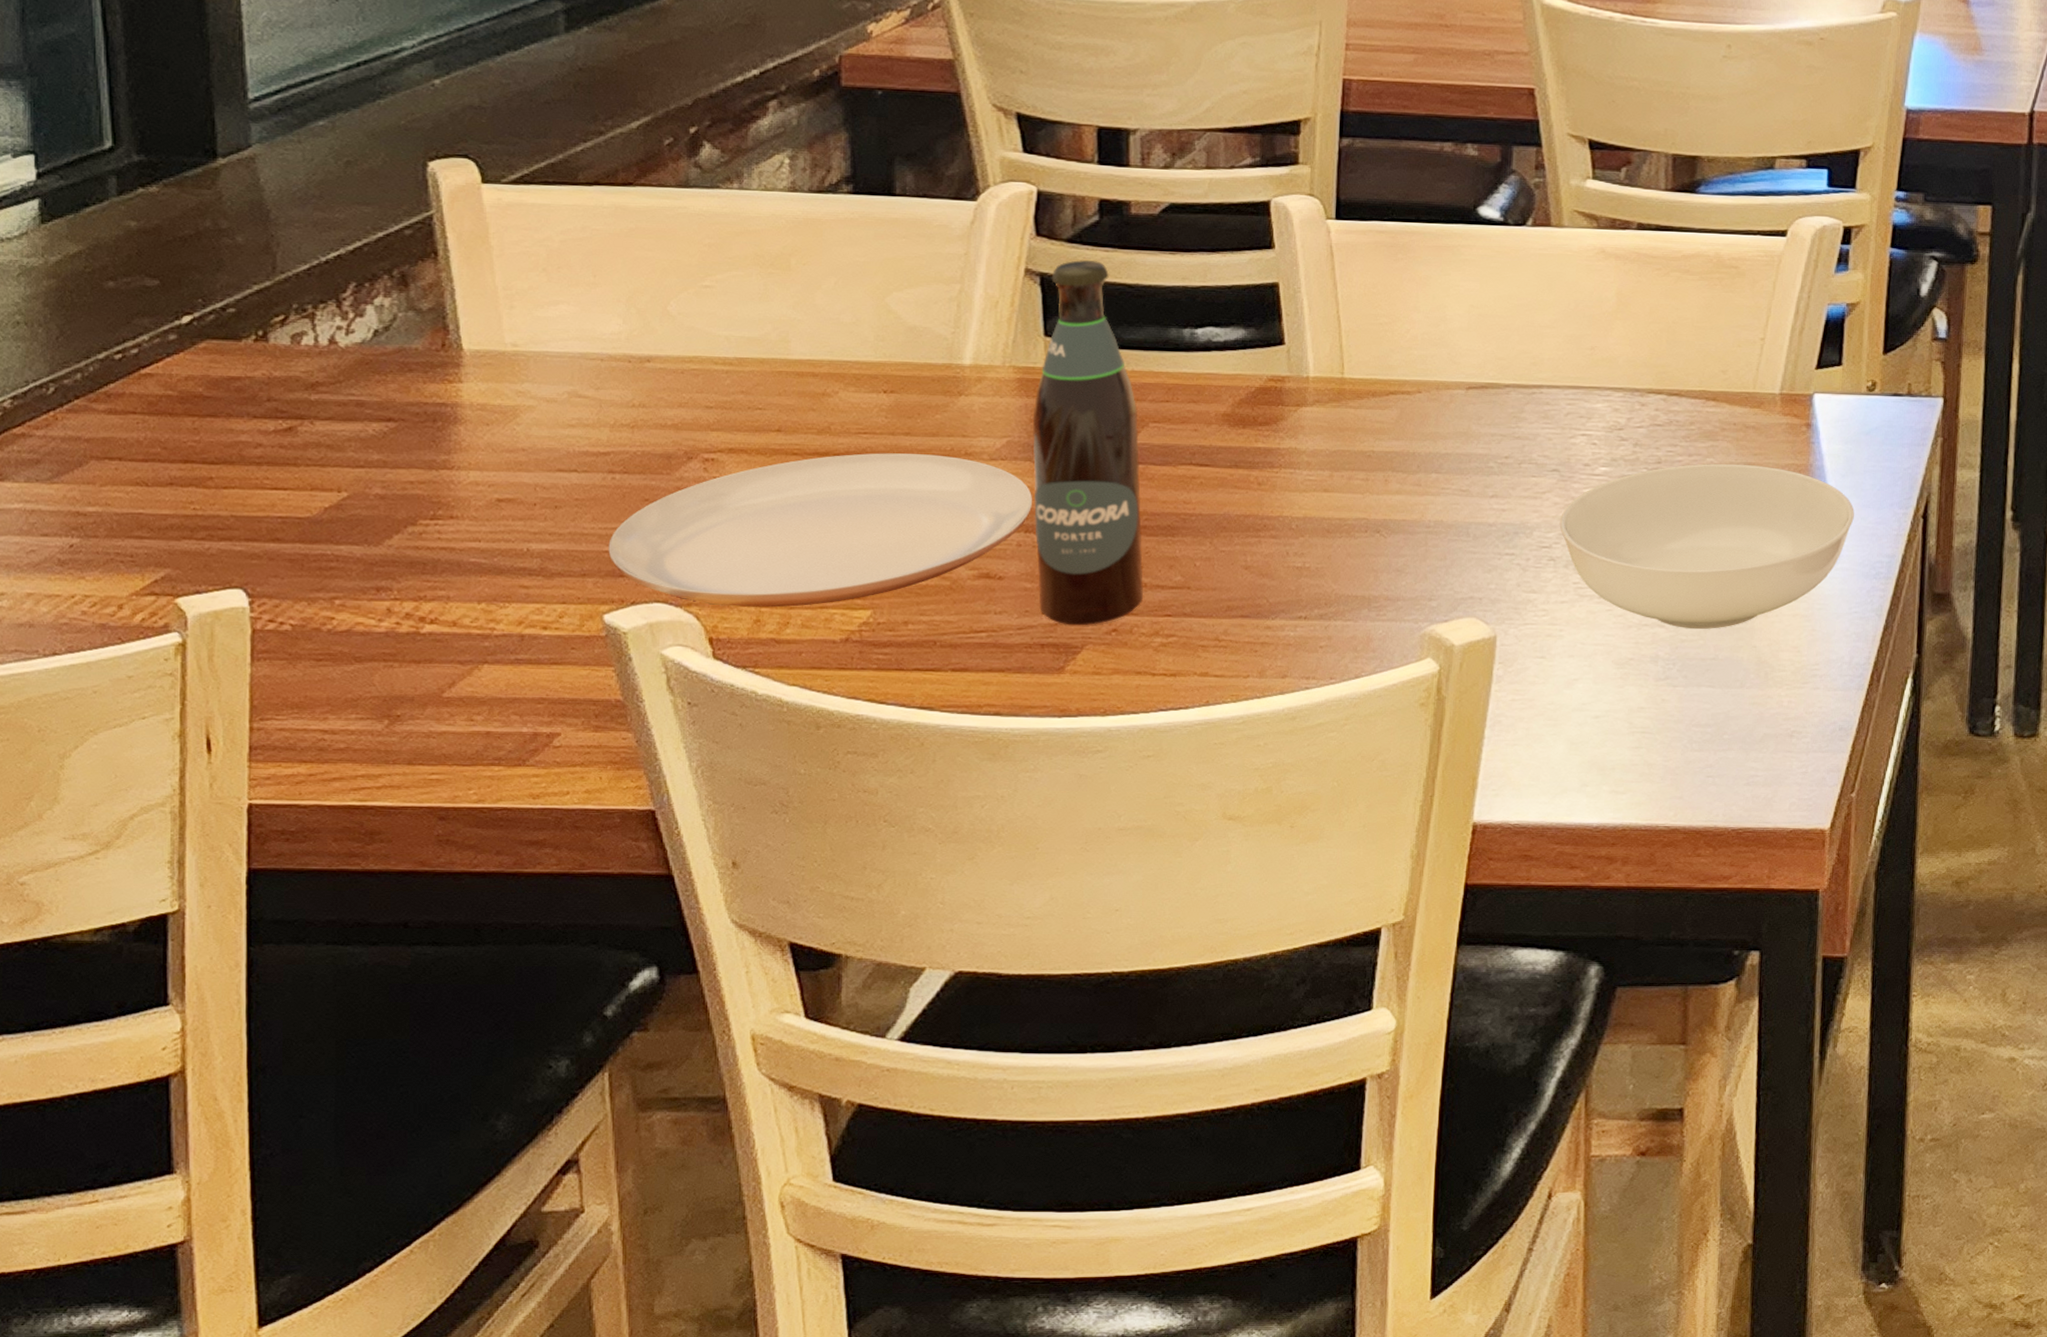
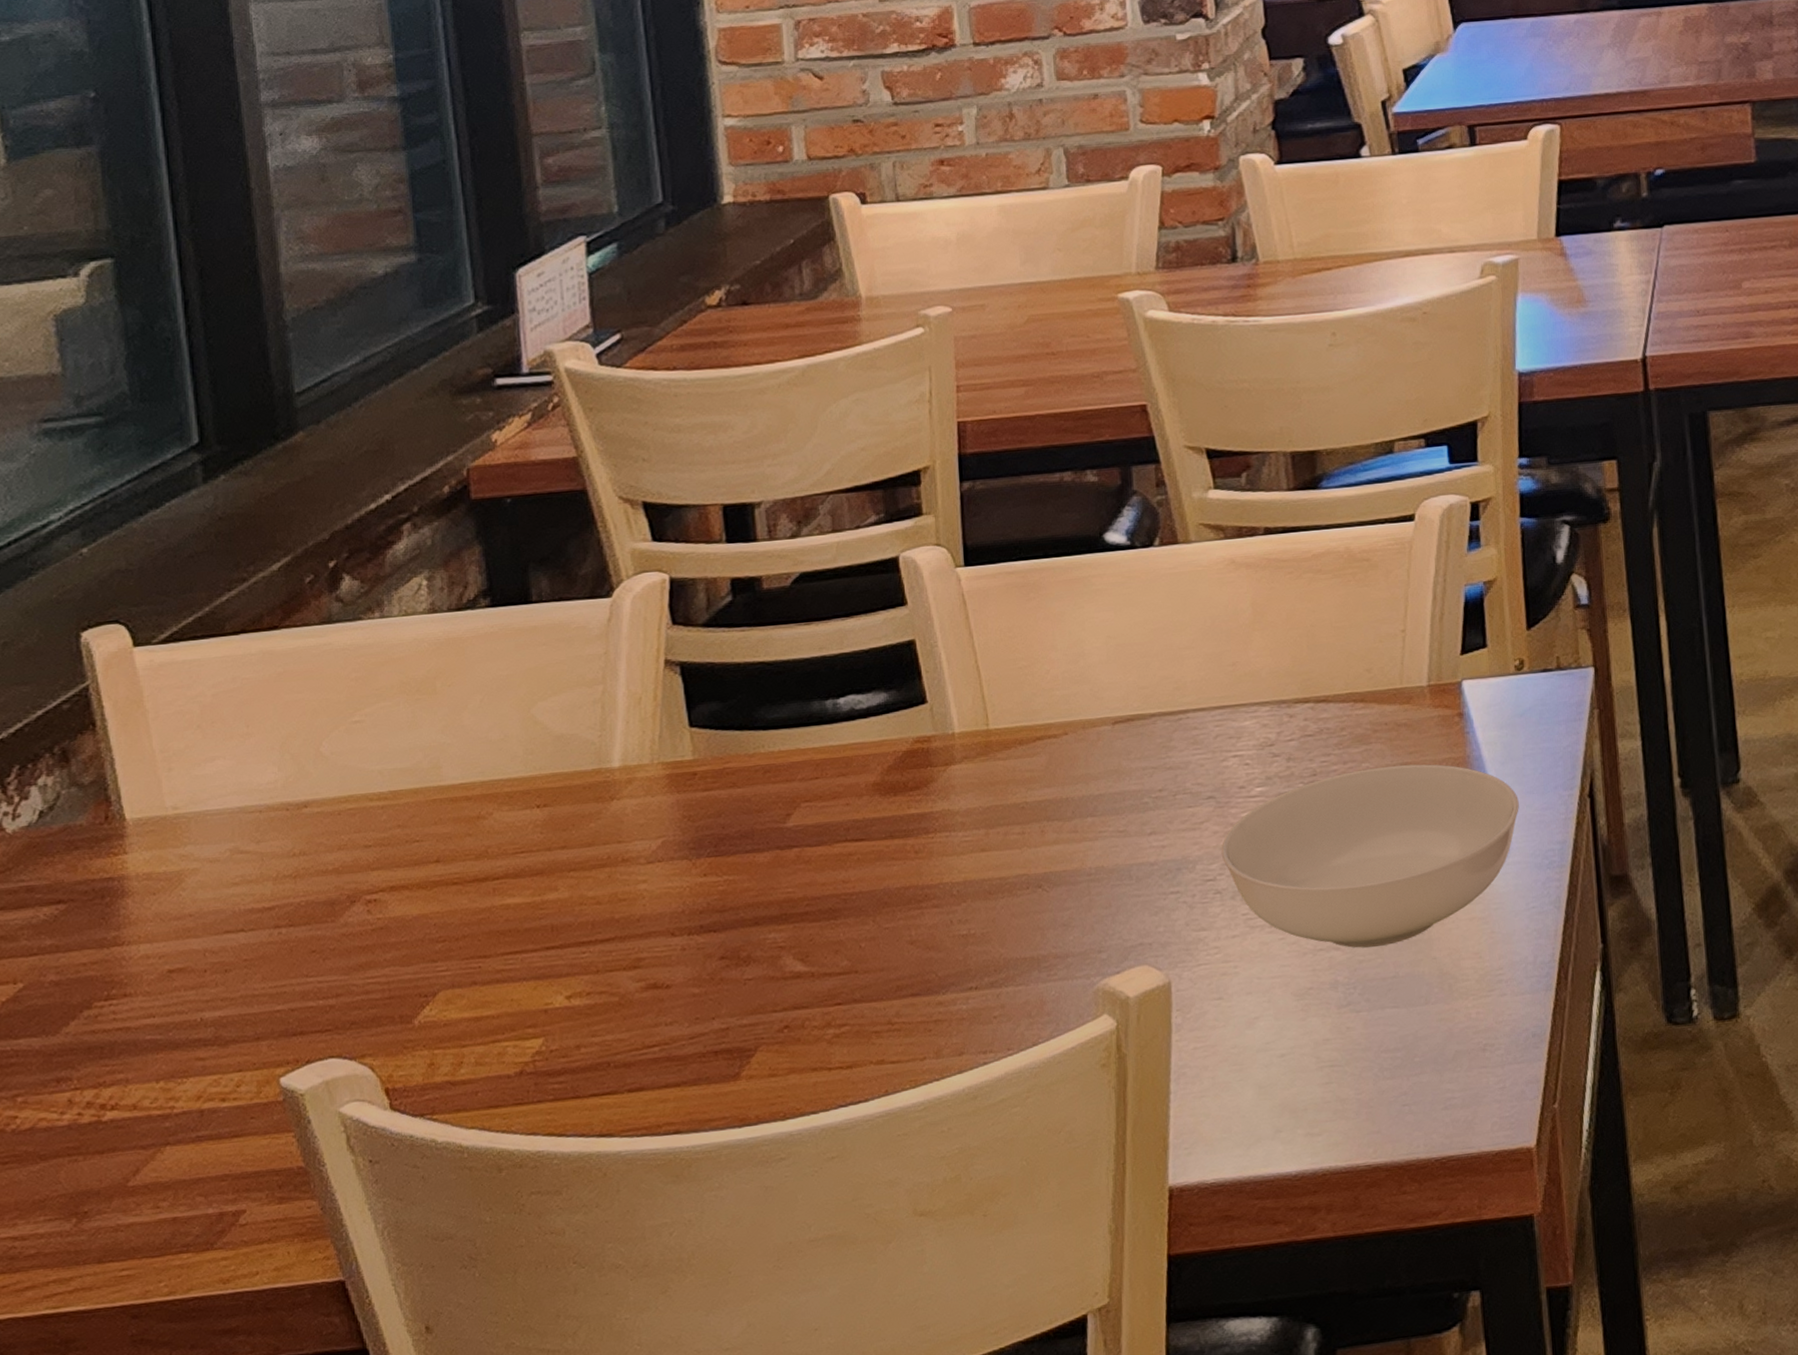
plate: present [608,453,1033,607] -> none [279,865,694,1053]
bottle: present [1032,259,1144,626] -> none [685,642,812,1028]

